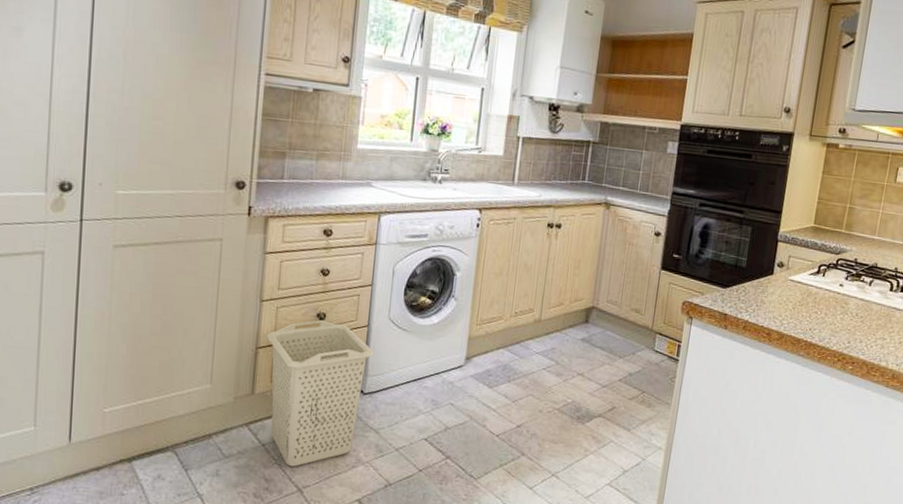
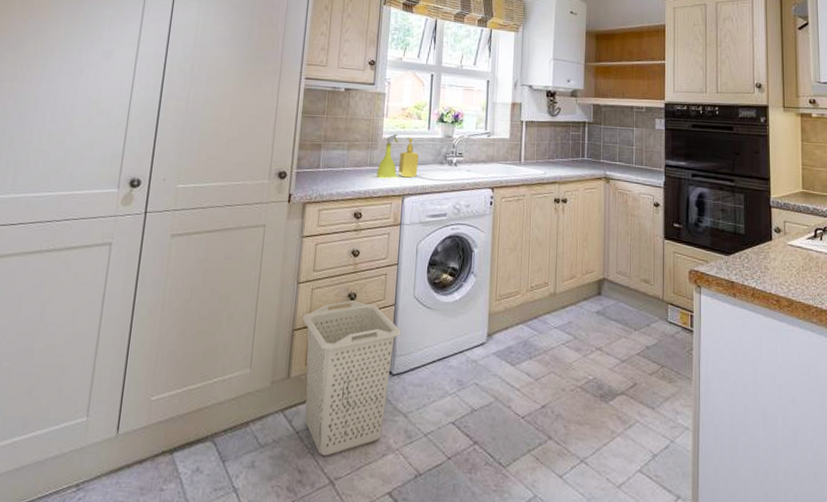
spray bottle: none [349,144,376,195] -> present [376,134,399,179]
soap dispenser: none [374,149,399,195] -> present [398,137,419,178]

